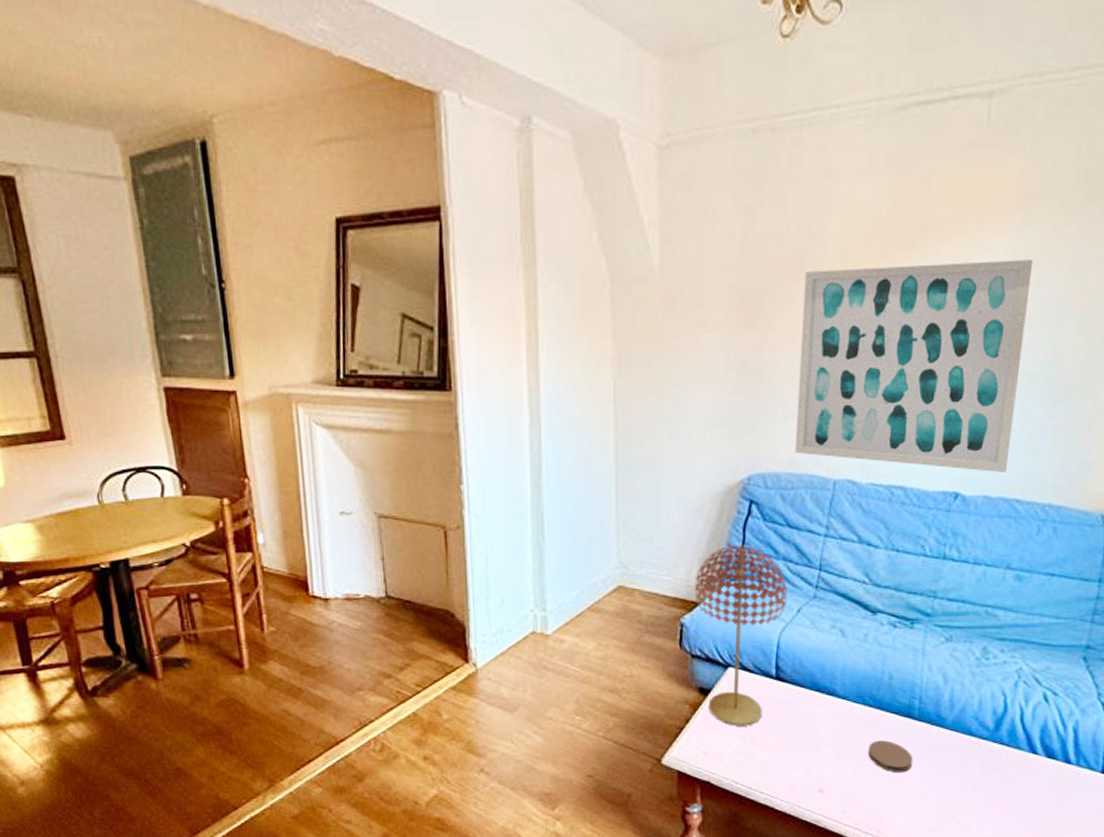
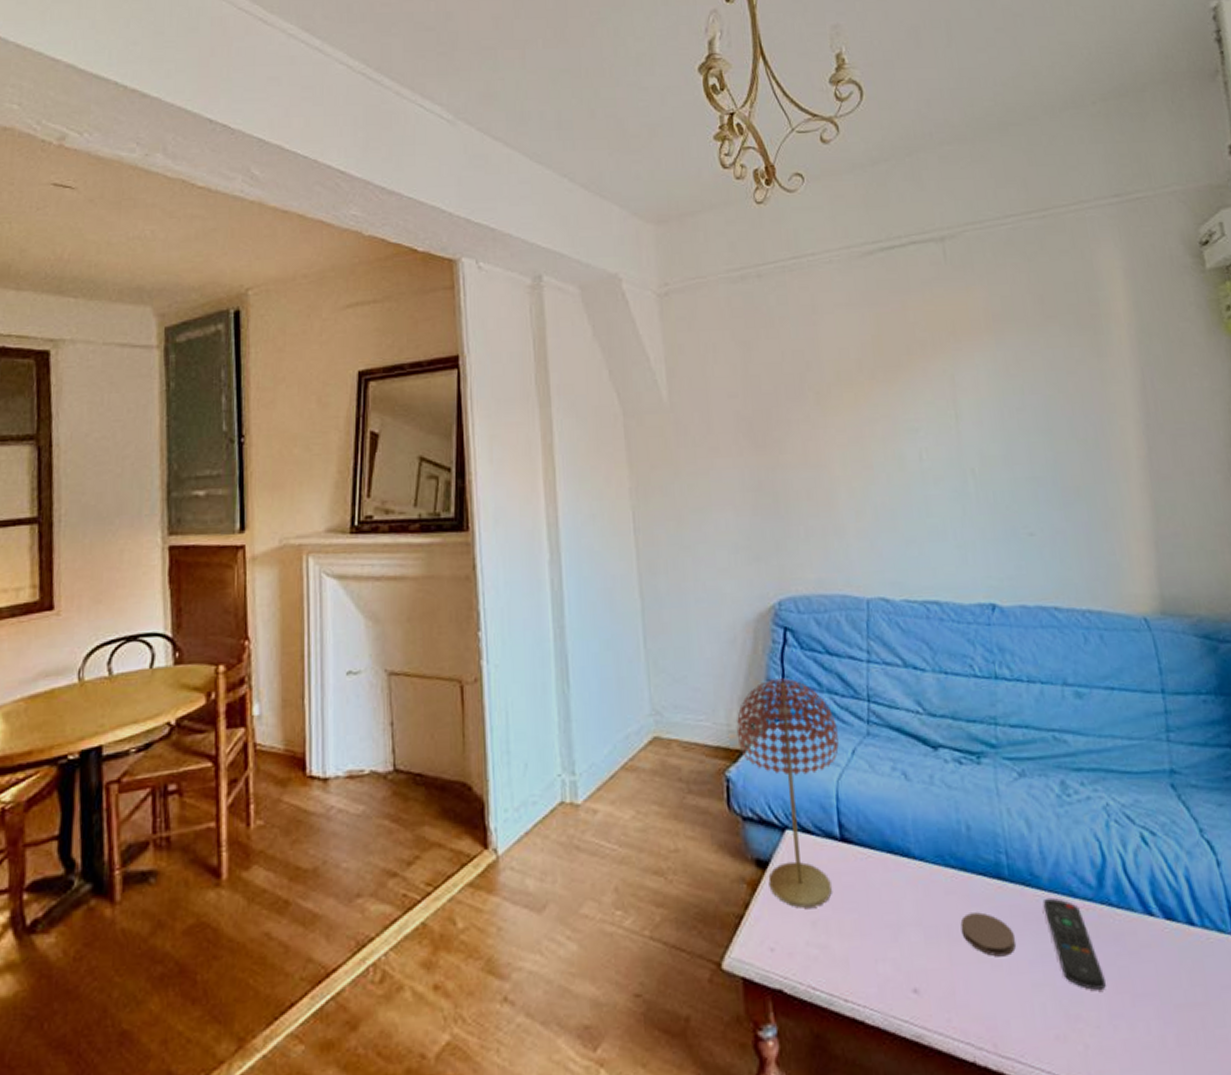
wall art: present [795,260,1034,472] -> none [805,373,1037,580]
remote control: none [943,734,982,801] -> present [1042,897,1106,990]

